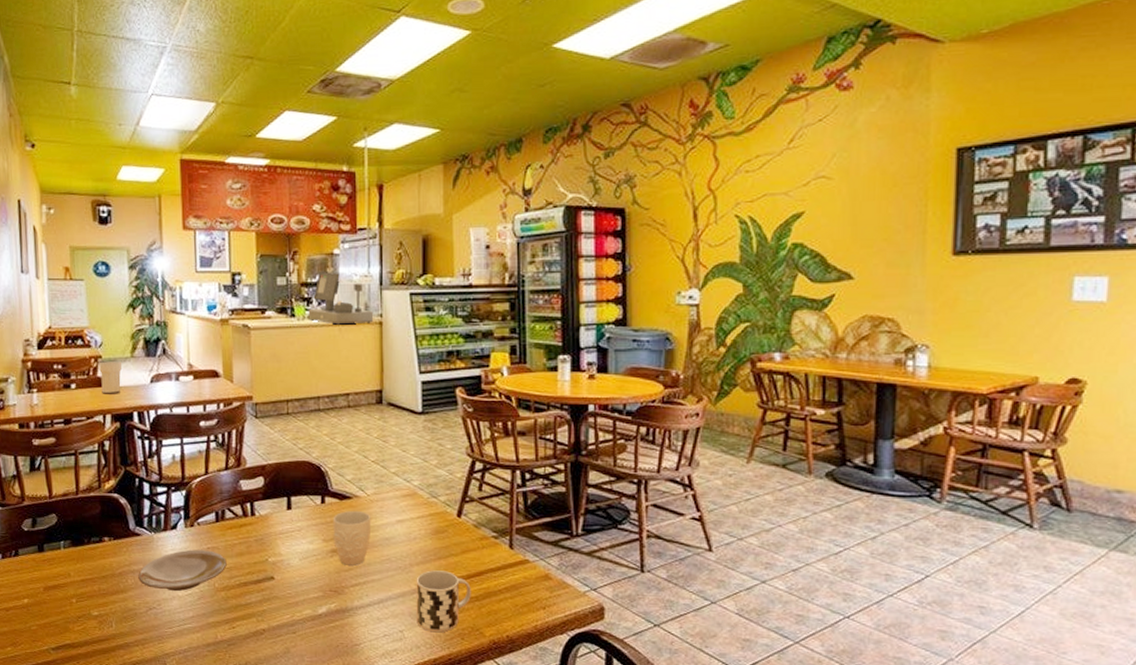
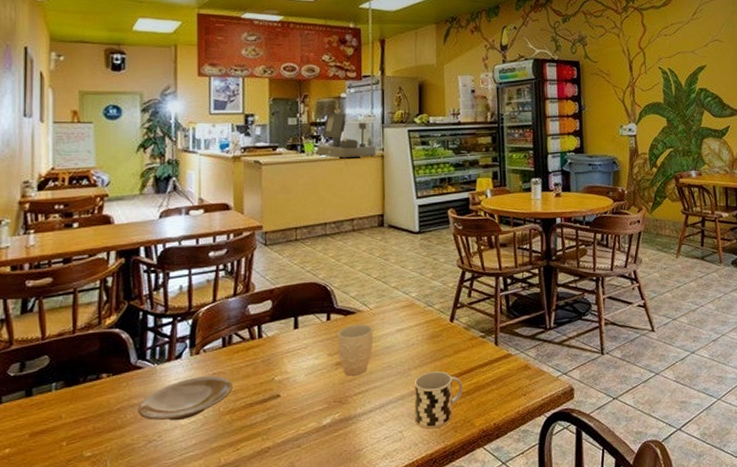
cup: present [99,361,122,394] -> none [105,199,129,231]

